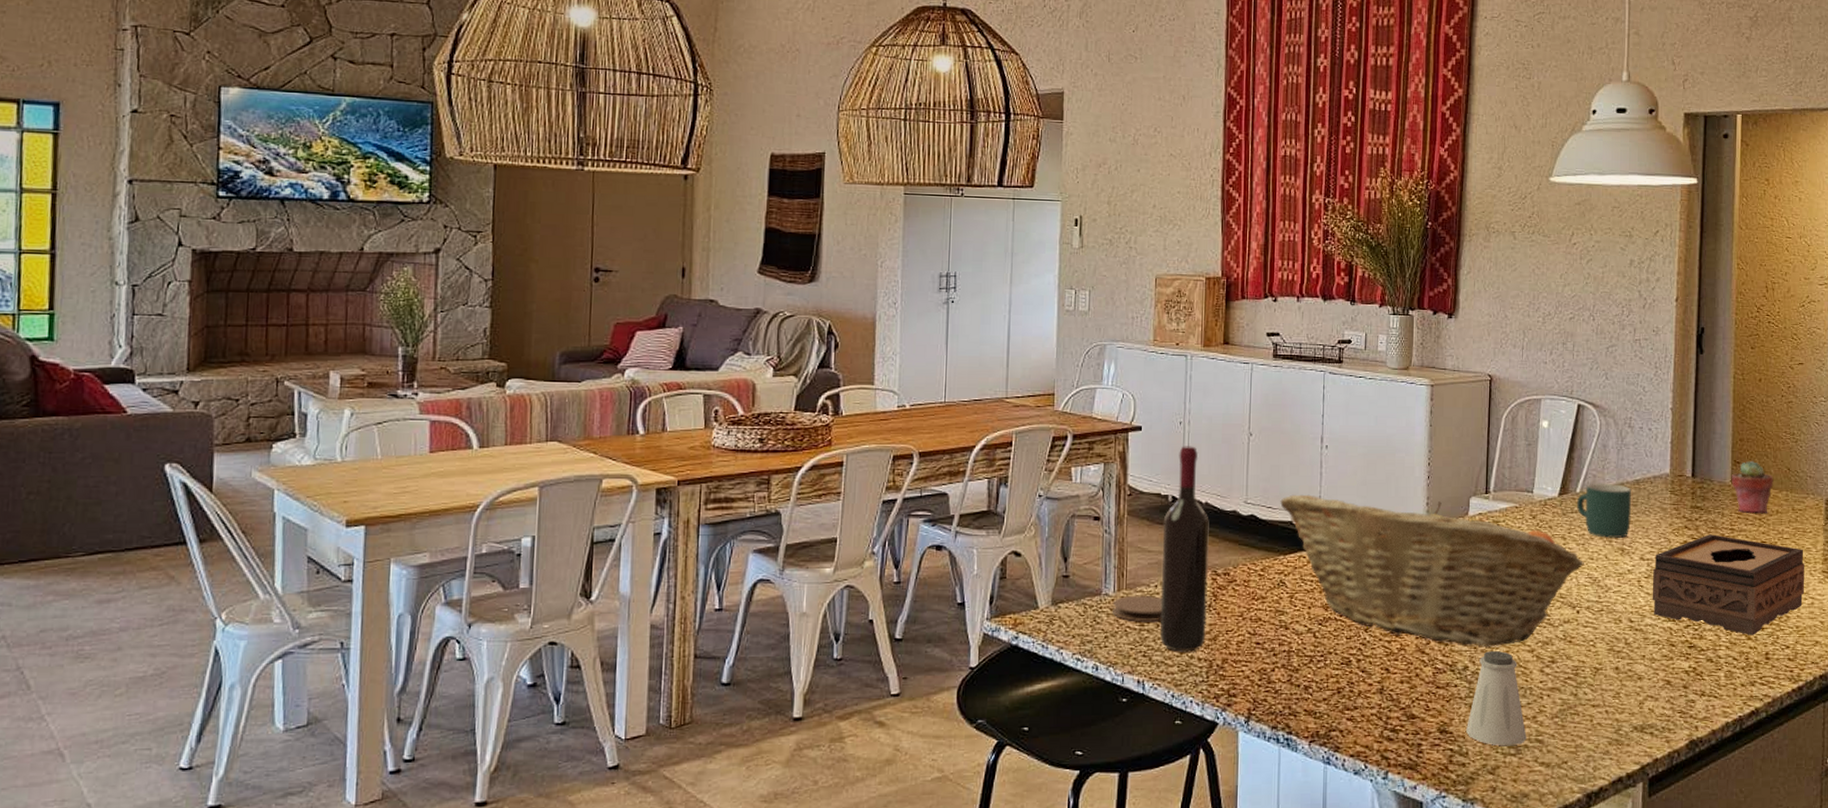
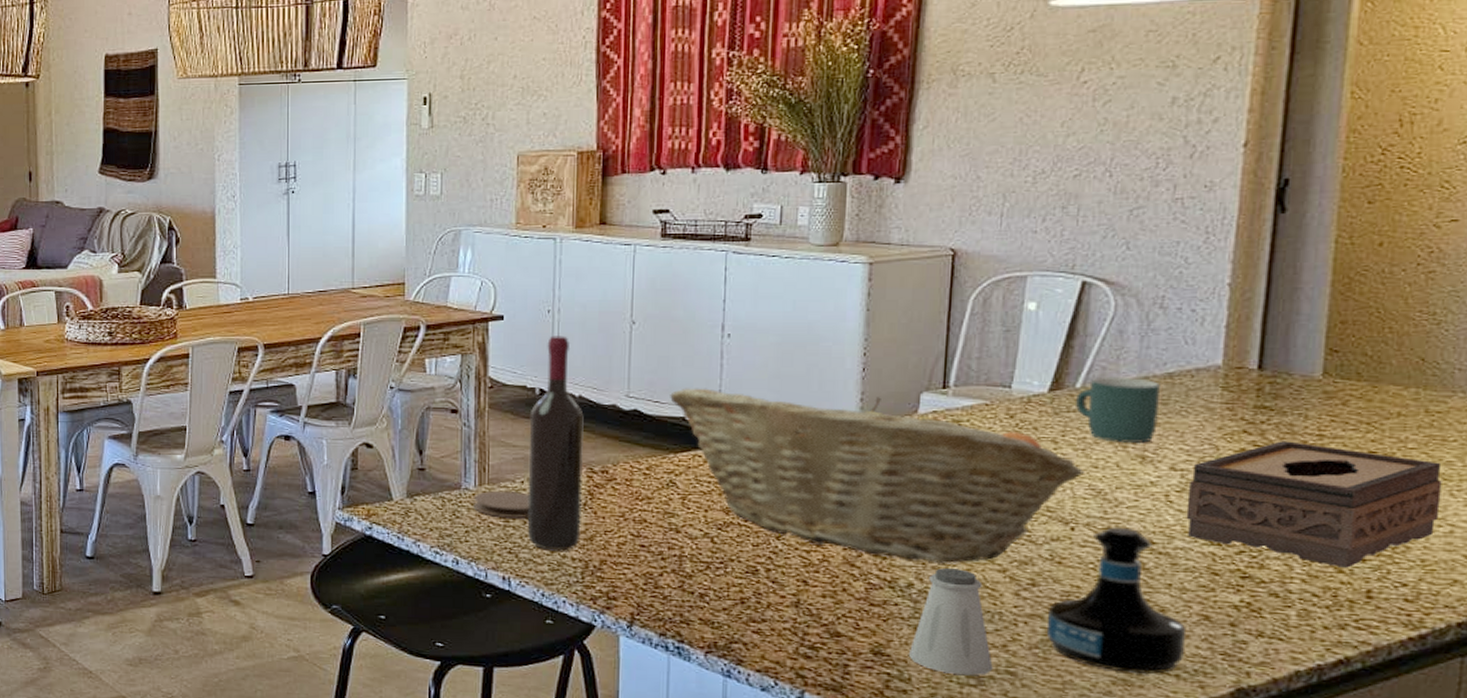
tequila bottle: none [1563,609,1655,734] -> present [1046,527,1185,674]
potted succulent: present [1731,460,1774,514] -> none [1322,348,1396,417]

